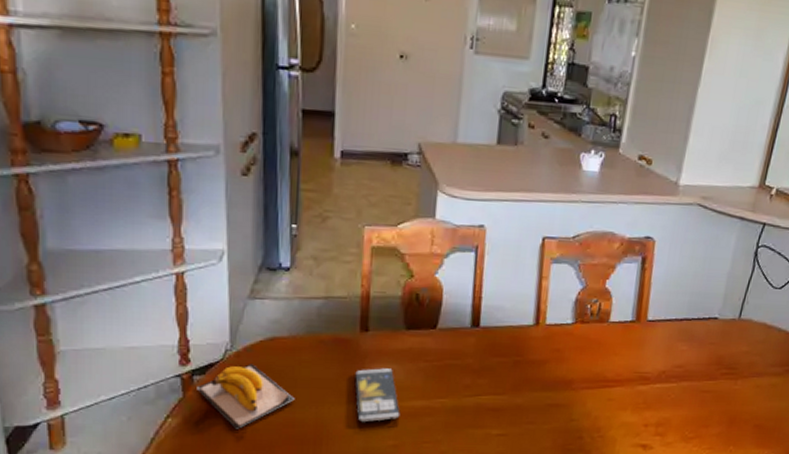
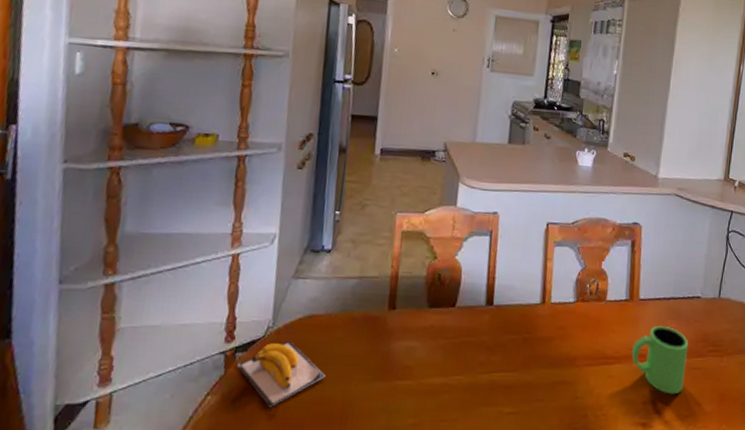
smartphone: present [355,368,400,422] -> none [381,345,421,399]
mug: none [634,347,700,417] -> present [631,325,689,395]

